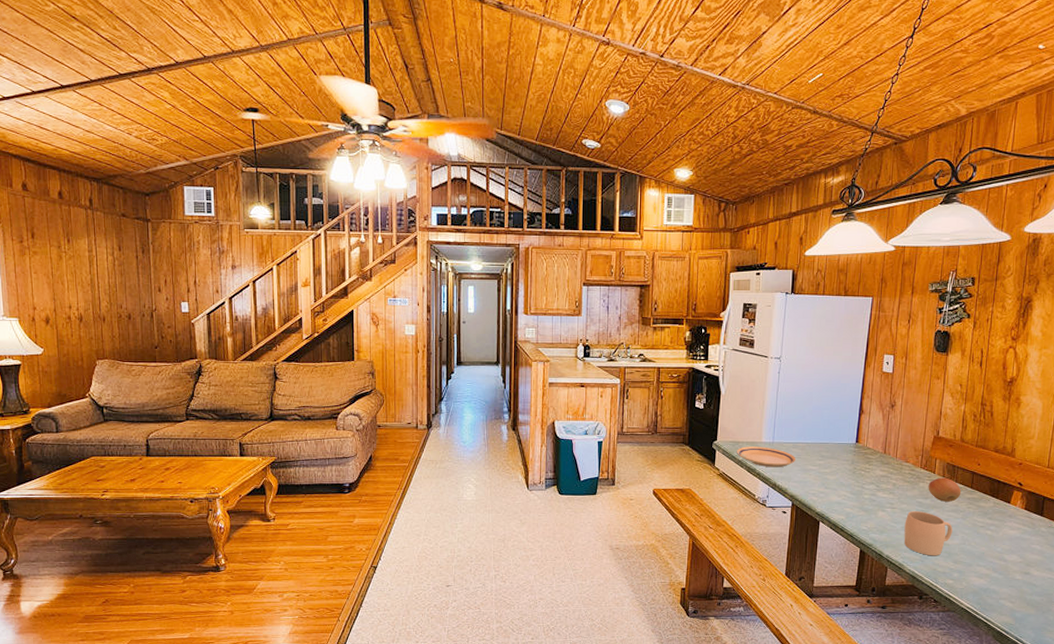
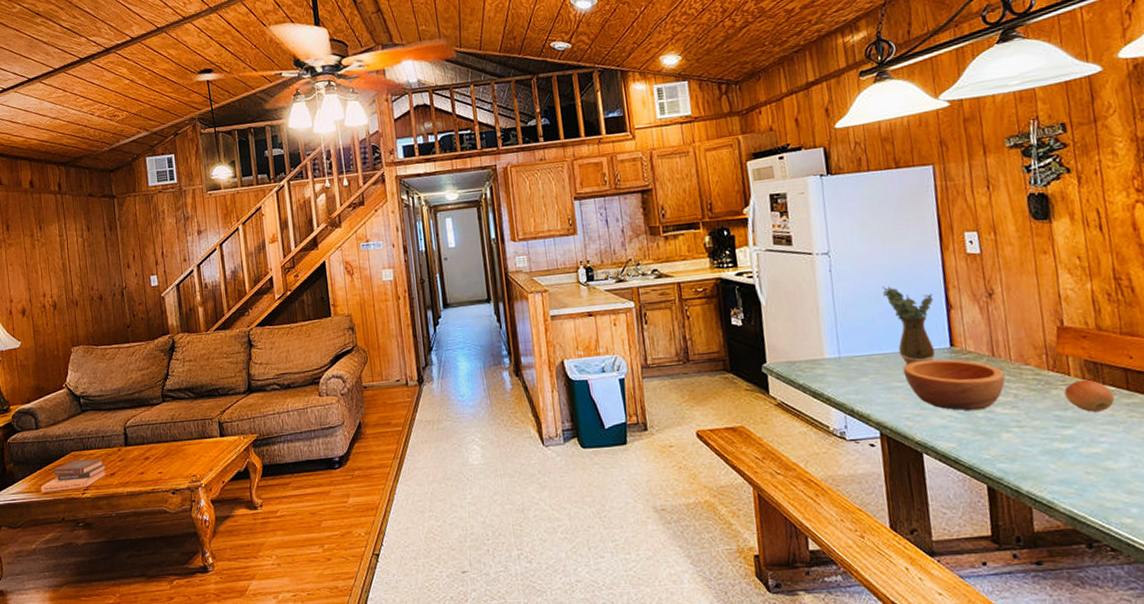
books: none [59,464,126,491] -> present [40,459,106,493]
plate: present [737,446,795,468] -> none [794,364,874,390]
vase: none [815,390,851,454] -> present [882,285,935,366]
bowl: none [818,451,890,493] -> present [903,359,1005,411]
mug: present [904,511,953,556] -> none [1042,427,1116,488]

